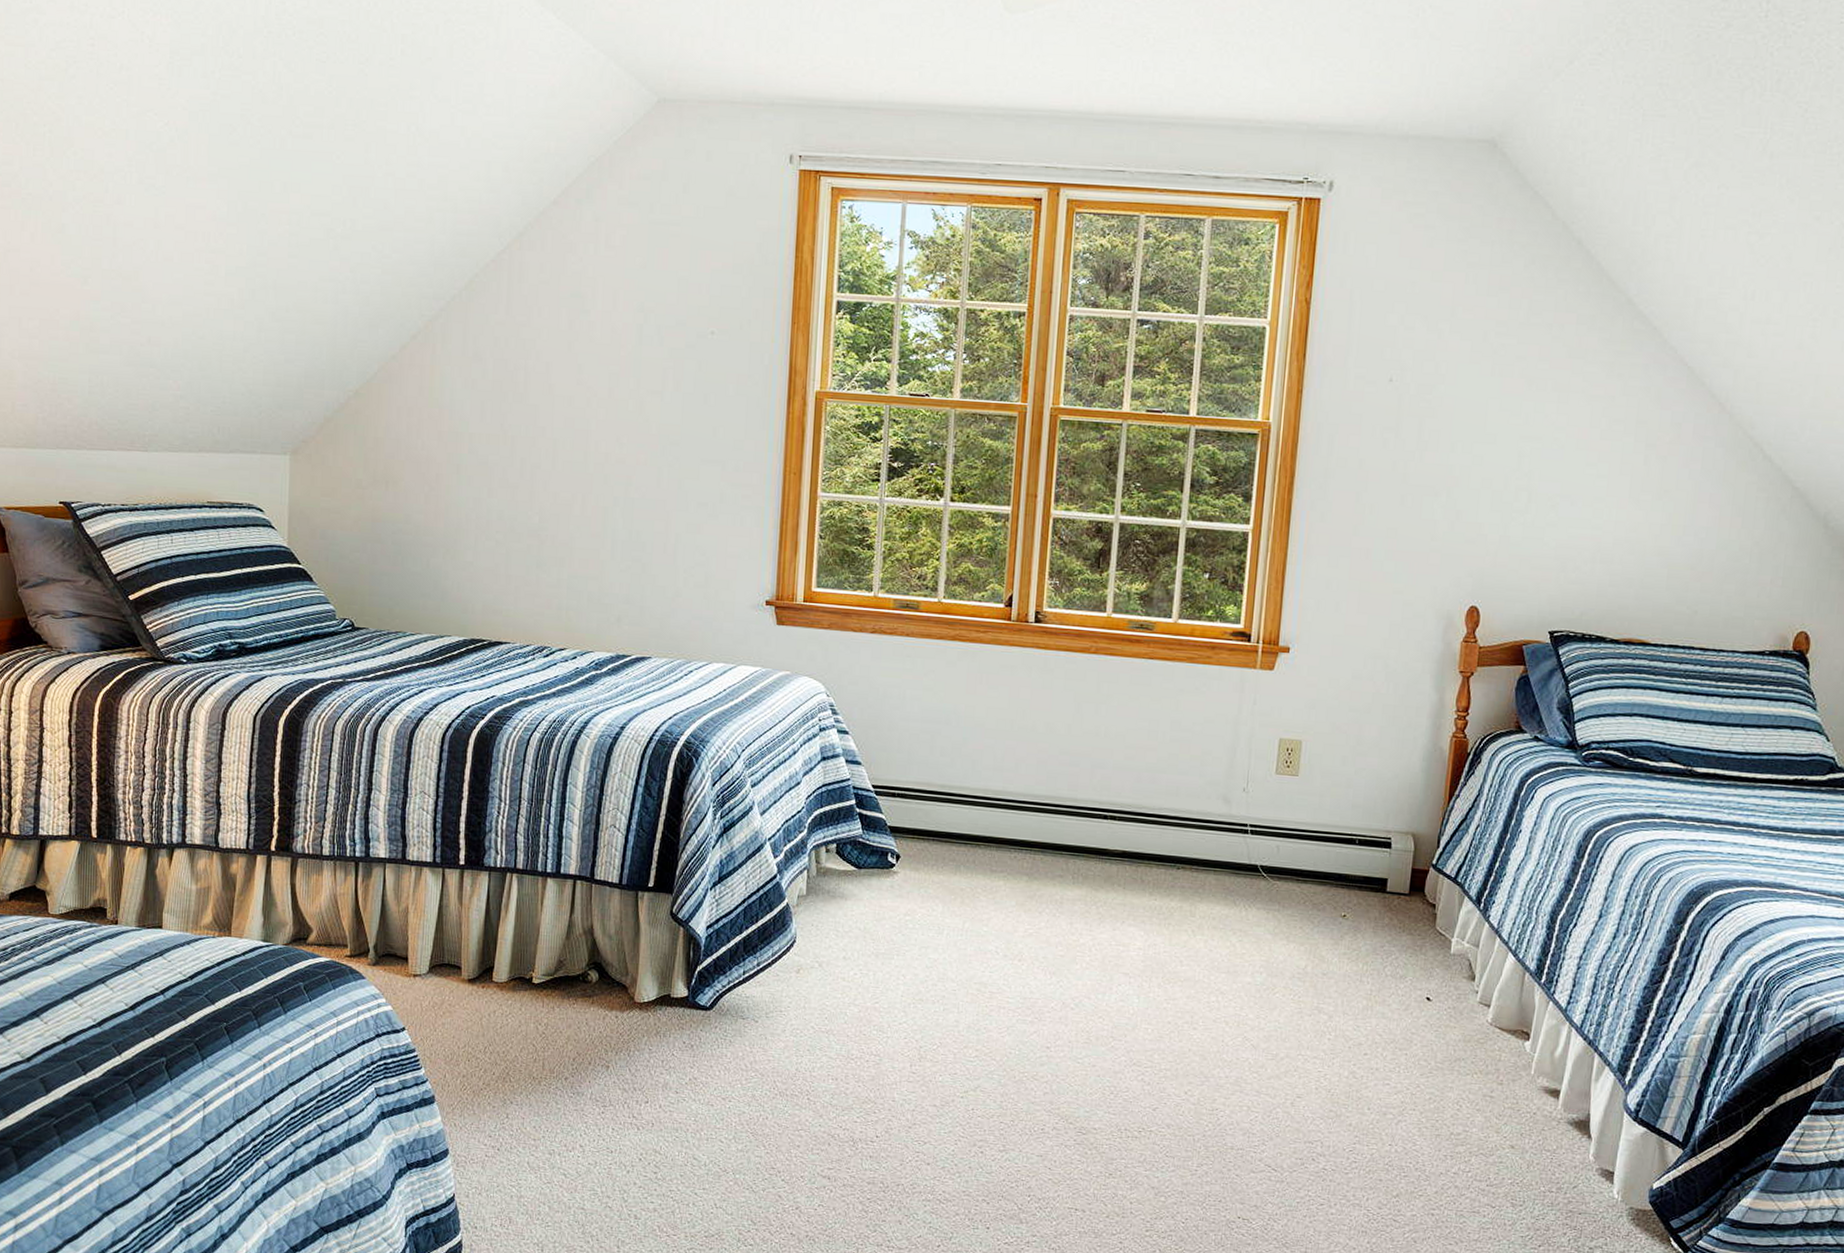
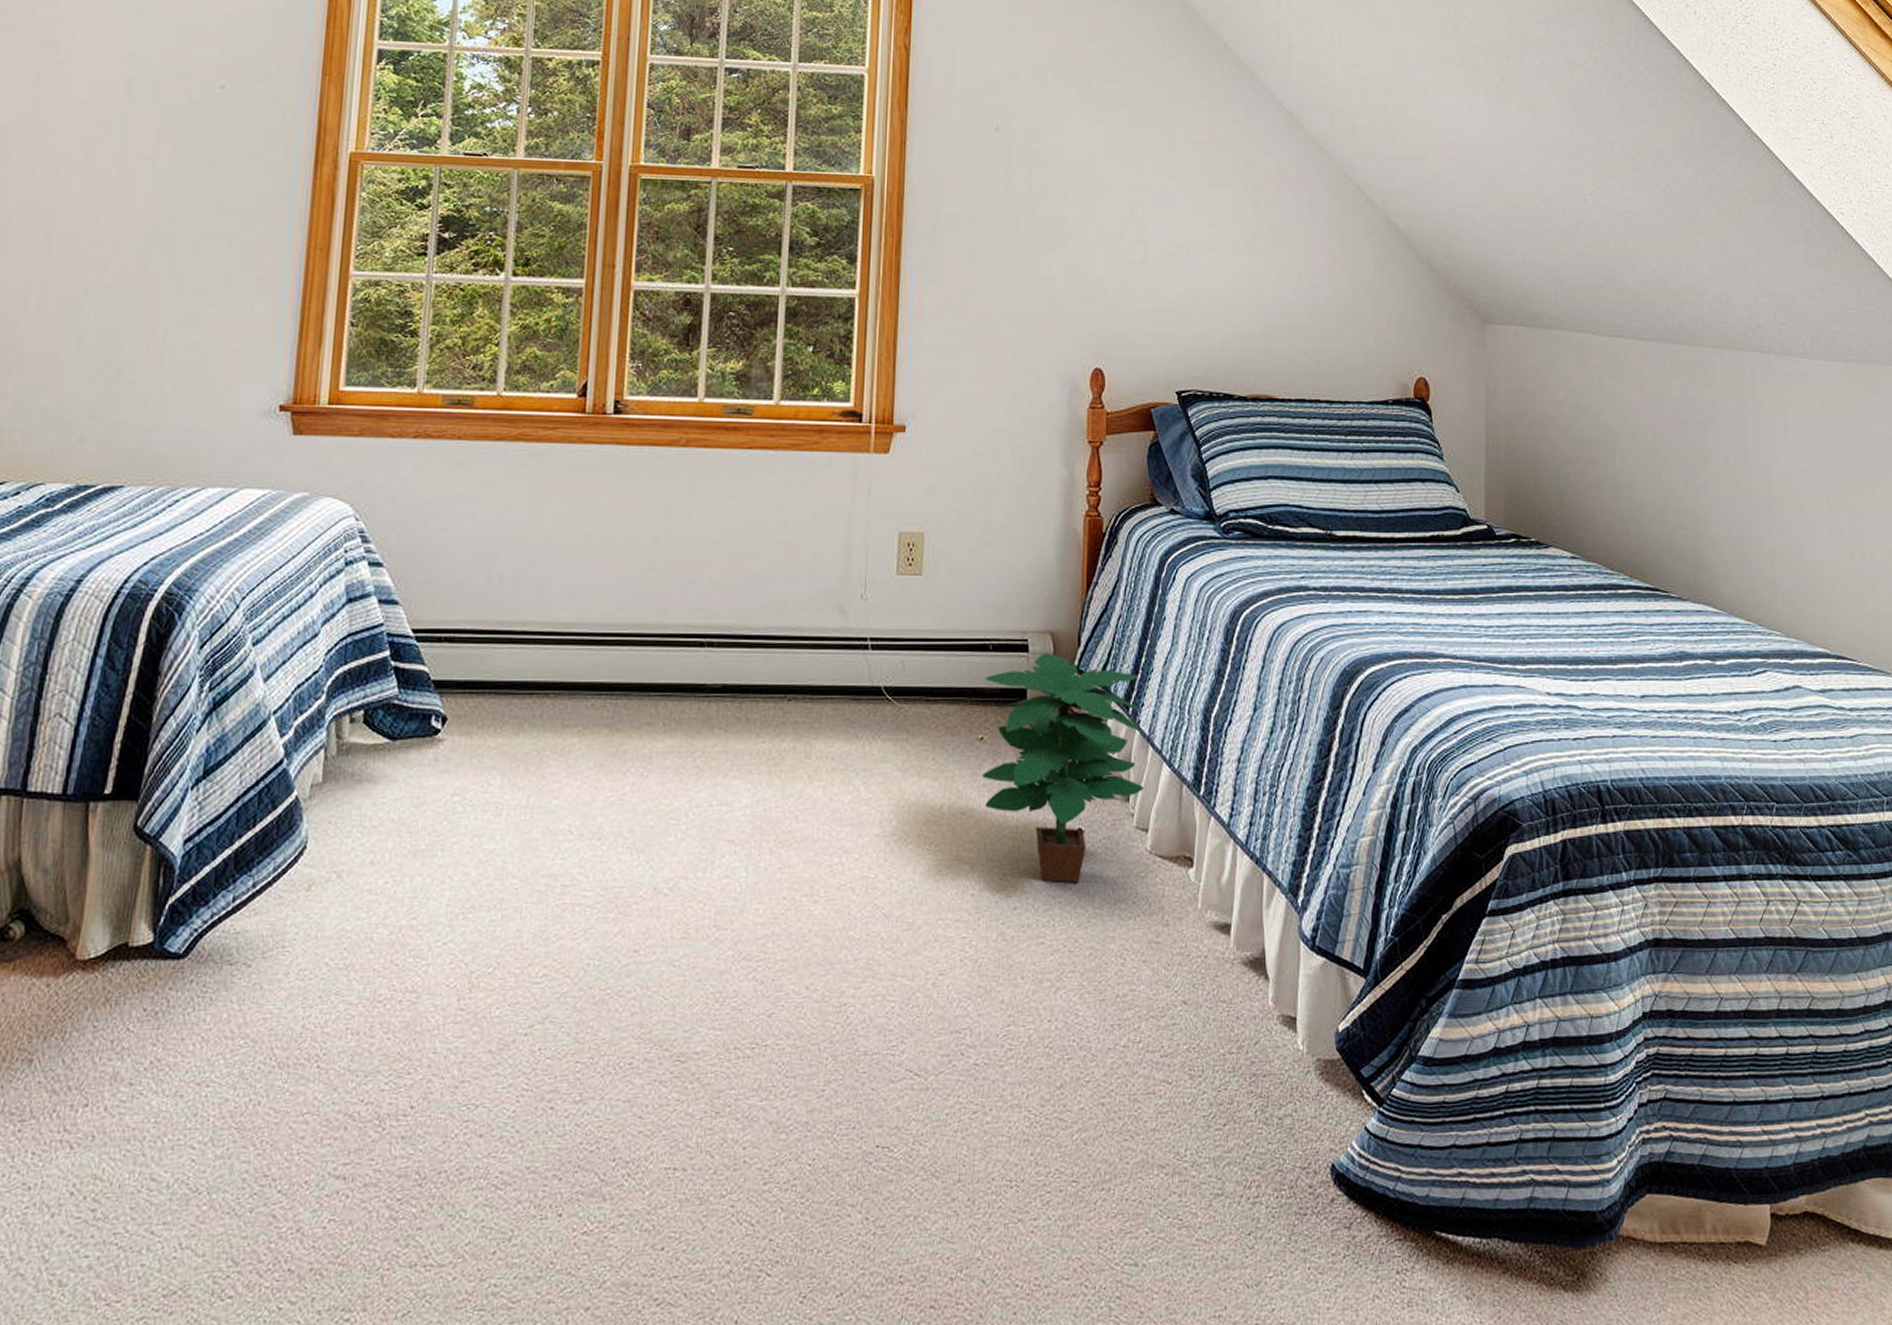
potted plant: none [1342,850,1492,1041] -> present [981,652,1145,884]

